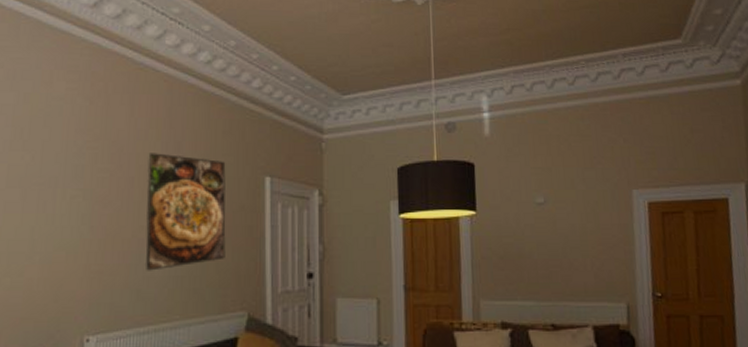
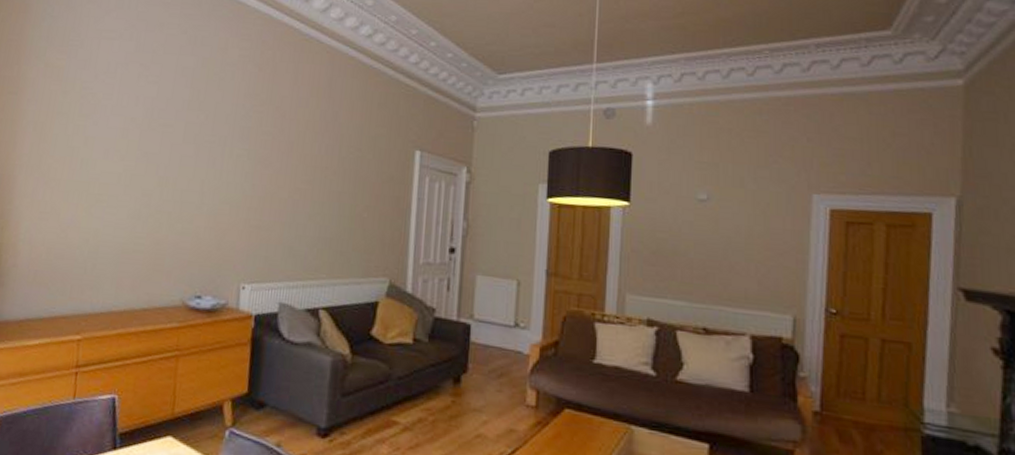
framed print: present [145,153,226,271] -> none [298,120,379,231]

